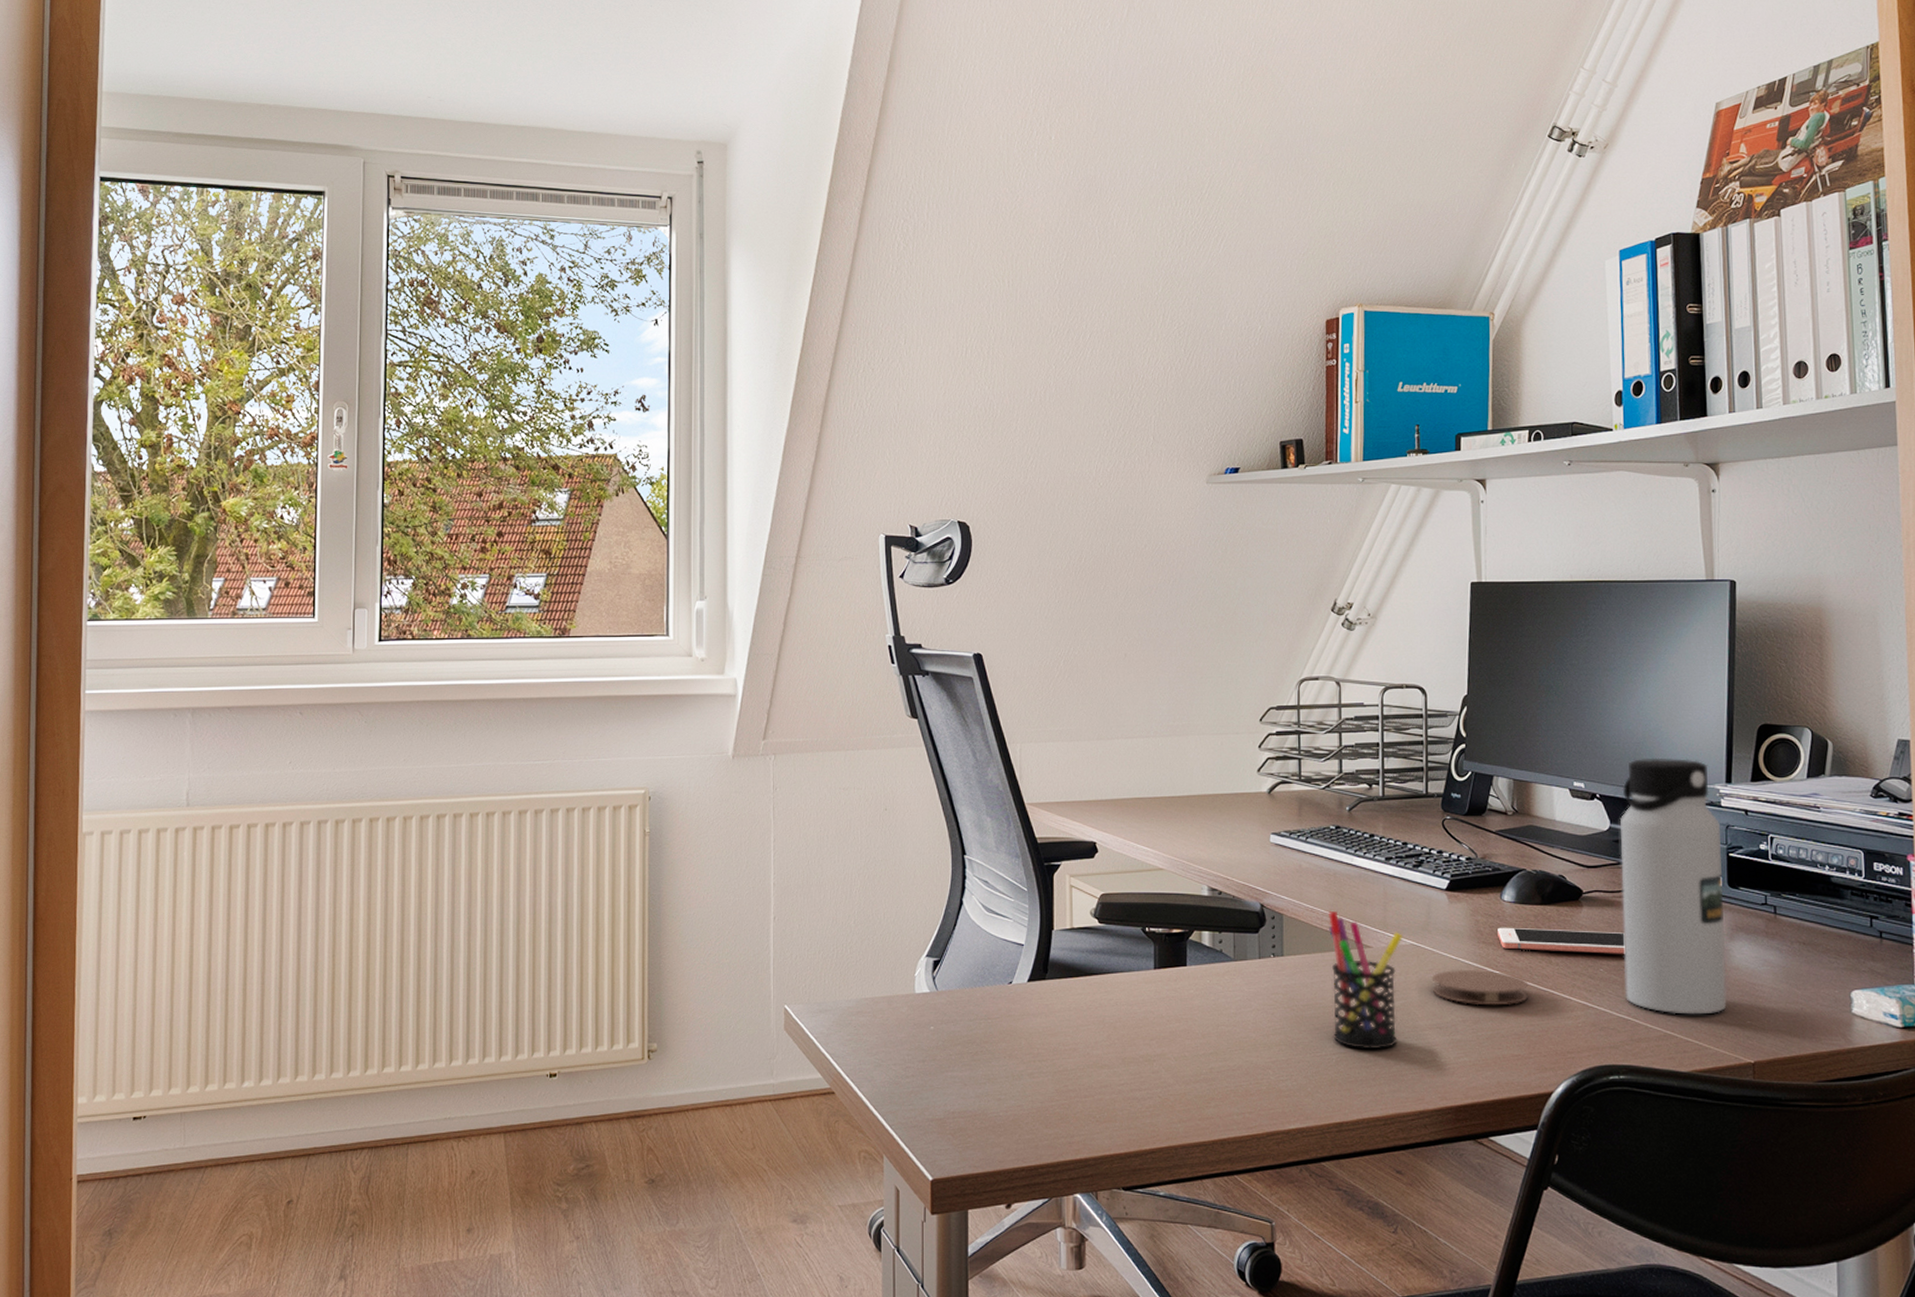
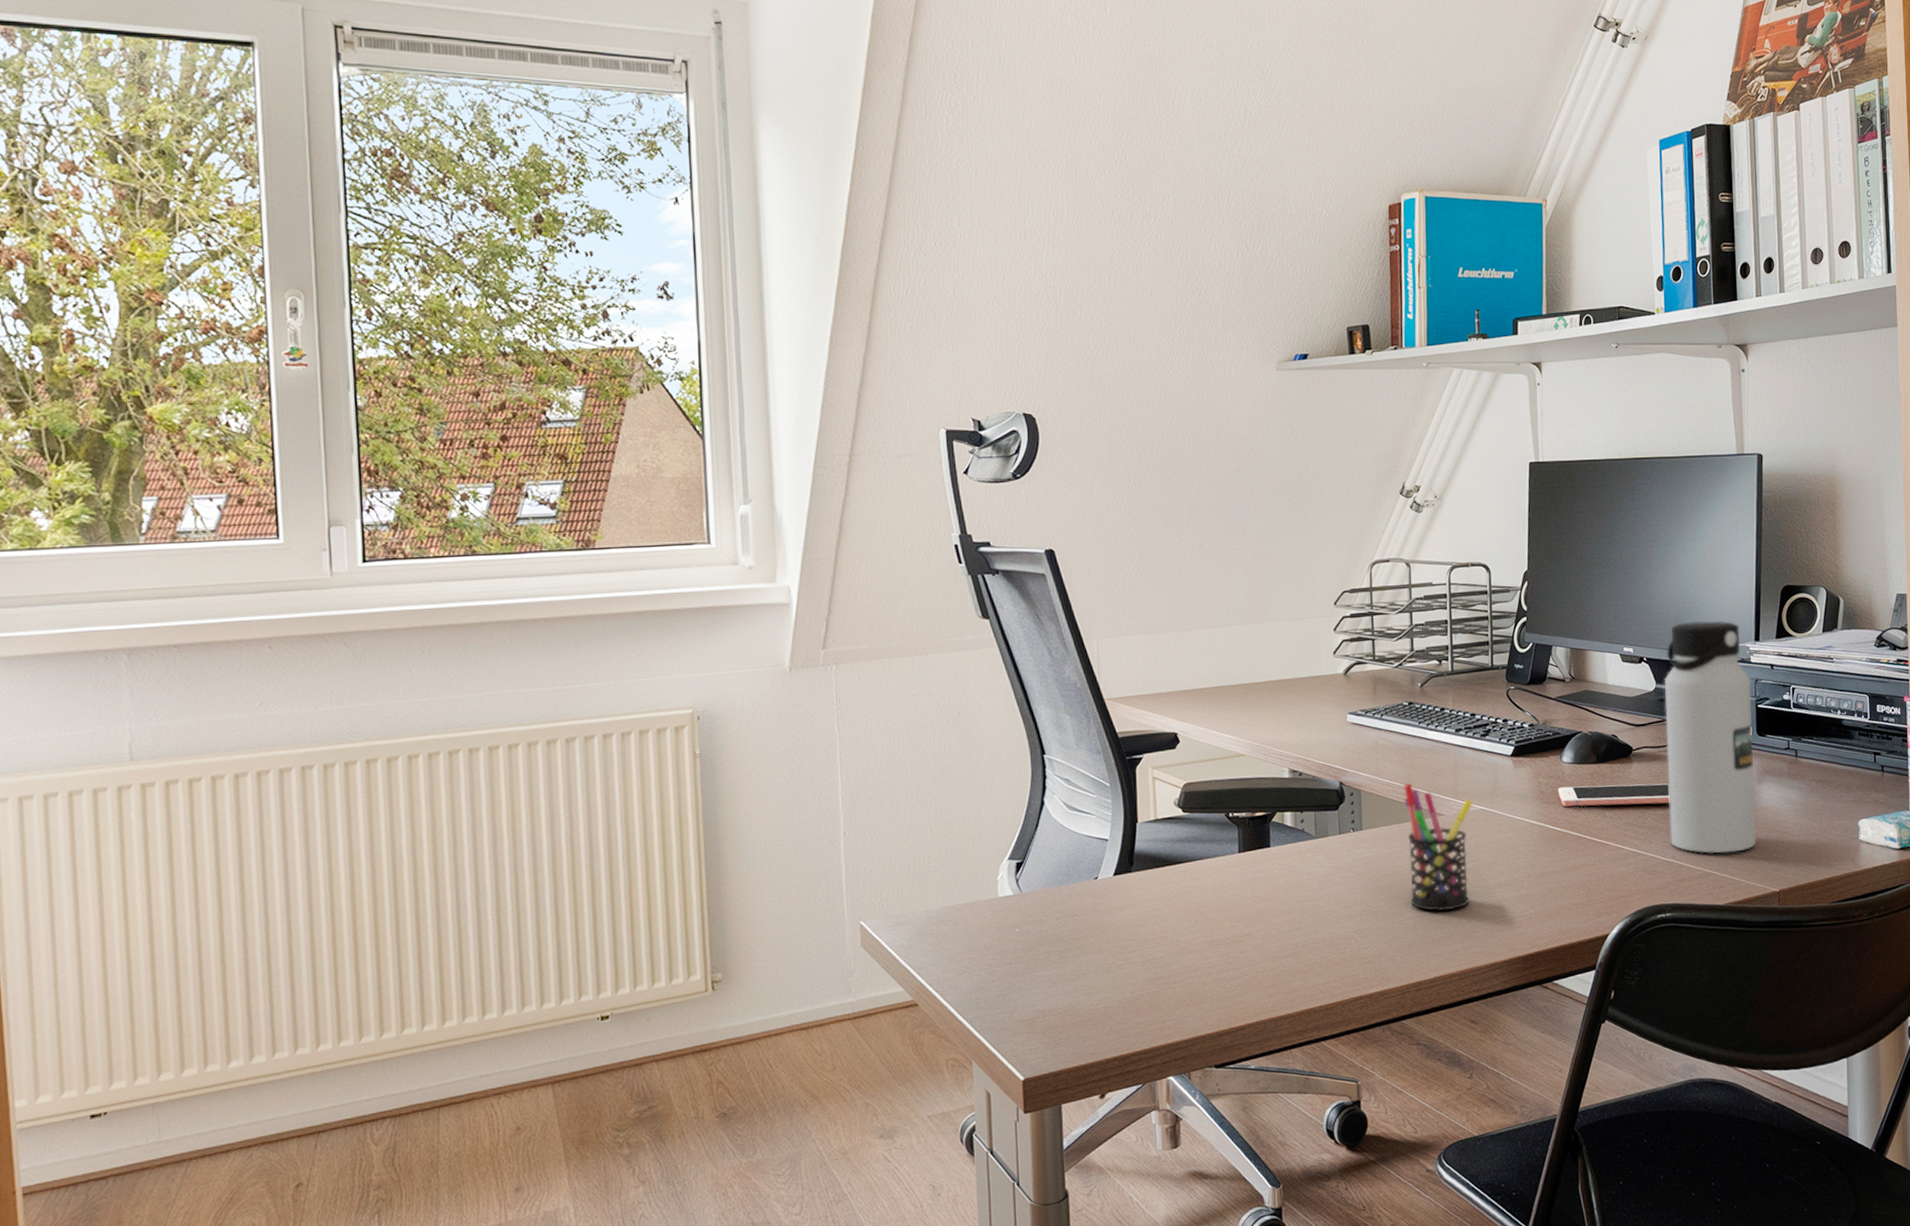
coaster: present [1431,969,1529,1006] -> none [1499,827,1587,861]

